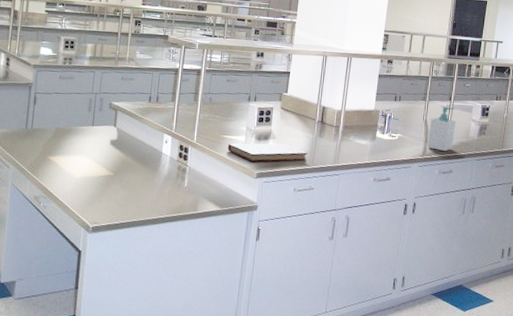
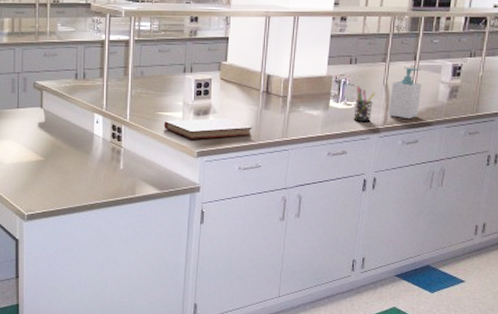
pen holder: none [397,120,416,153] -> present [353,86,375,123]

